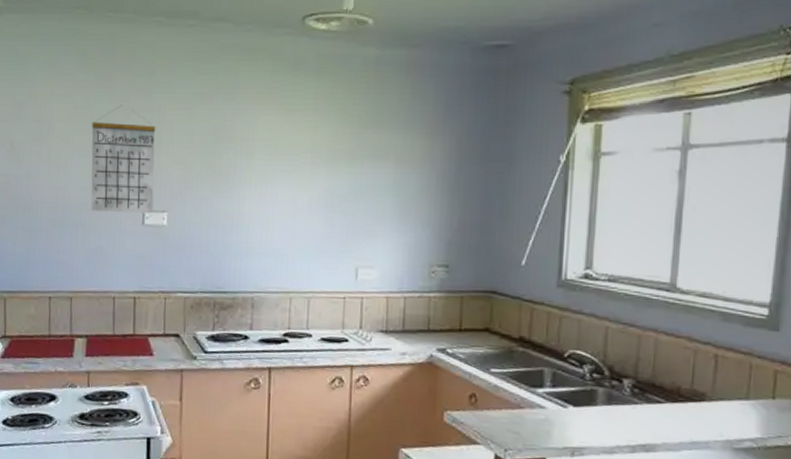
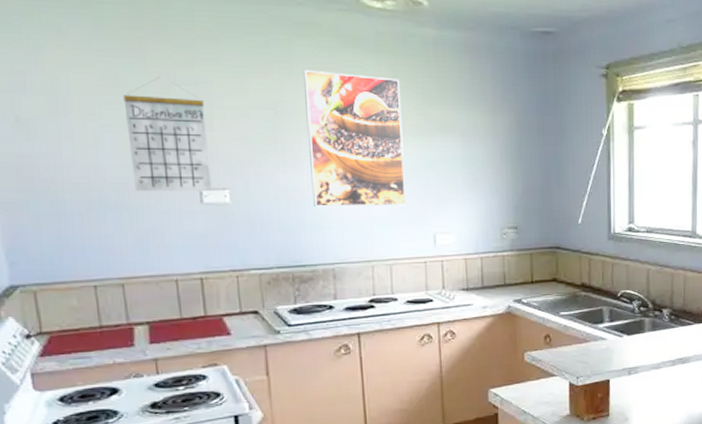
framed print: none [240,94,337,236] -> present [302,69,406,207]

